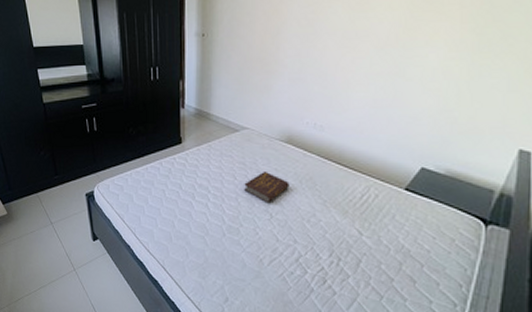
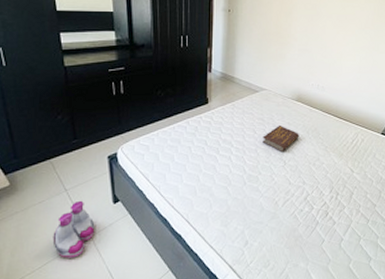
boots: none [43,234,78,287] -> present [52,200,95,258]

